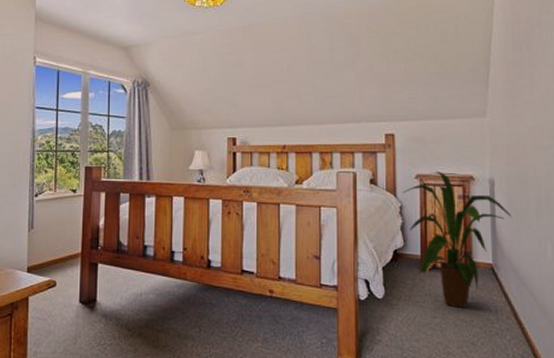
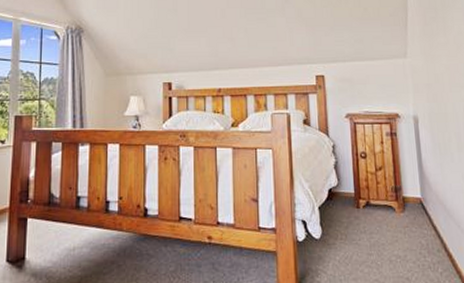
house plant: present [402,171,511,309] -> none [334,109,435,245]

